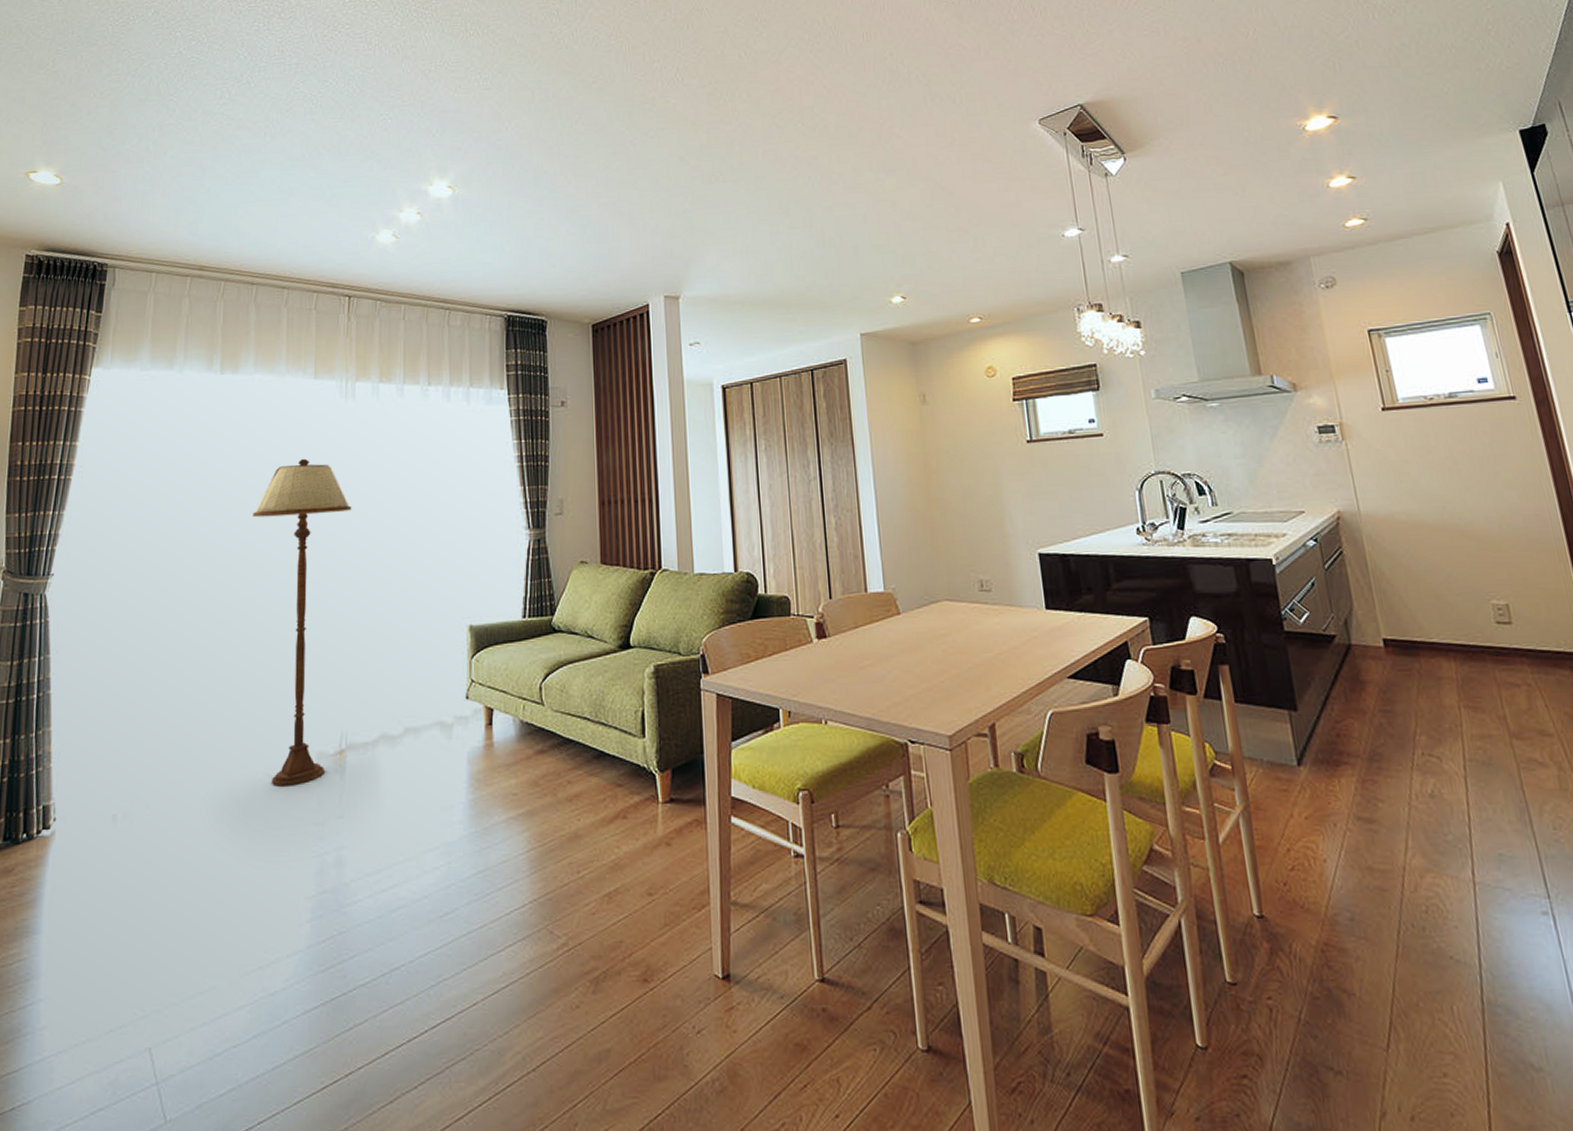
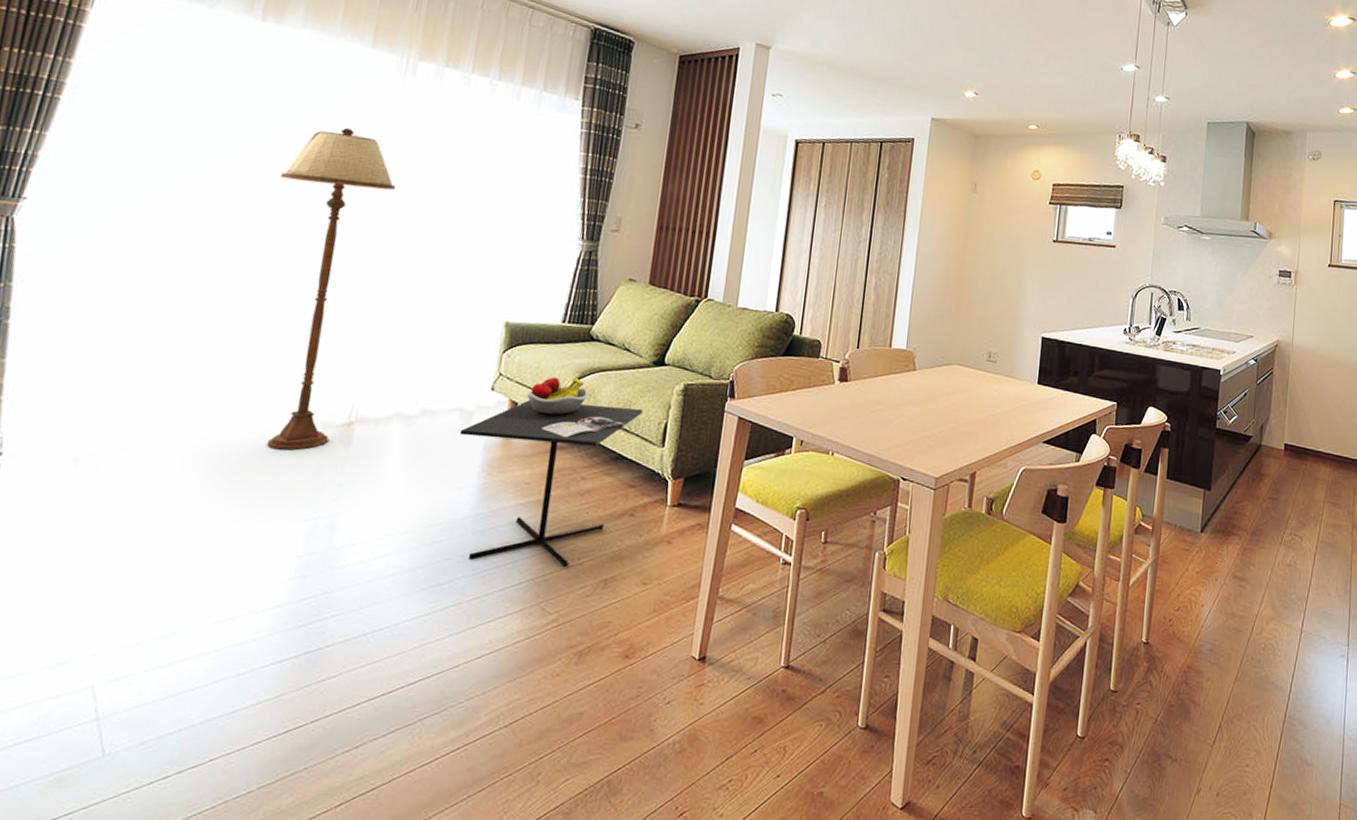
kitchen table: none [443,673,617,884] -> present [459,377,643,567]

